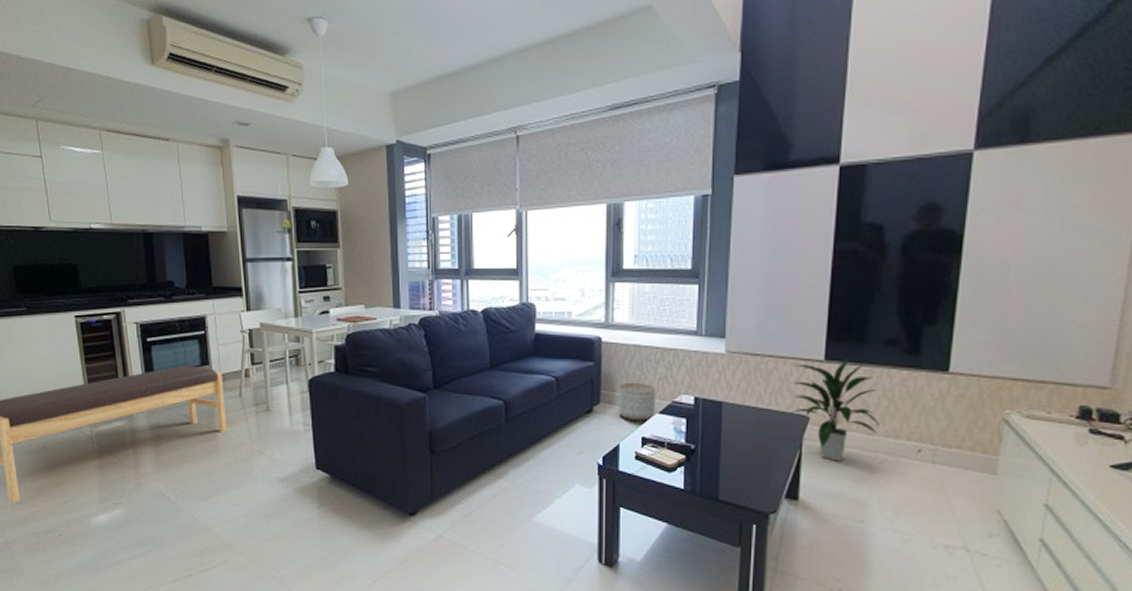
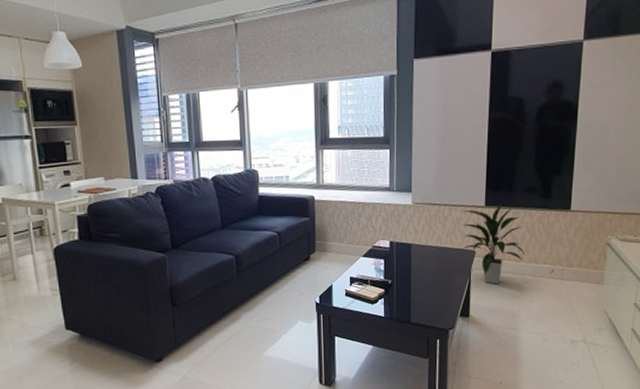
planter: present [617,382,655,422] -> none [329,232,359,265]

